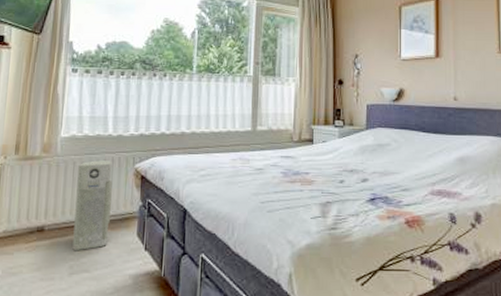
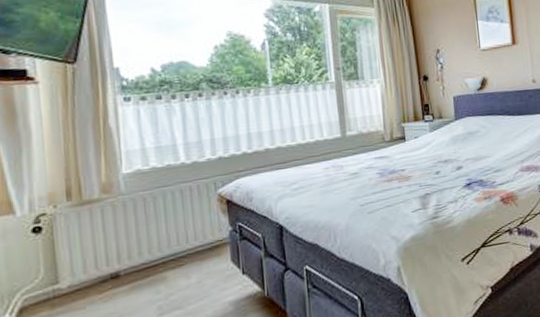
air purifier: present [72,160,113,251] -> none [150,190,198,291]

